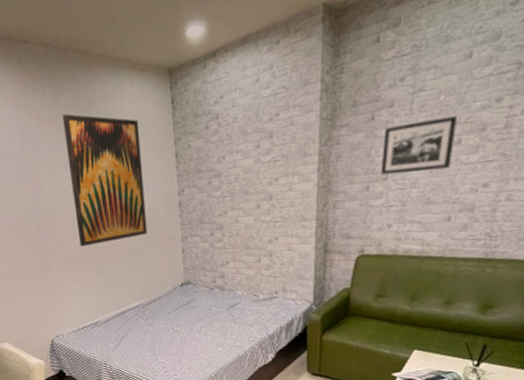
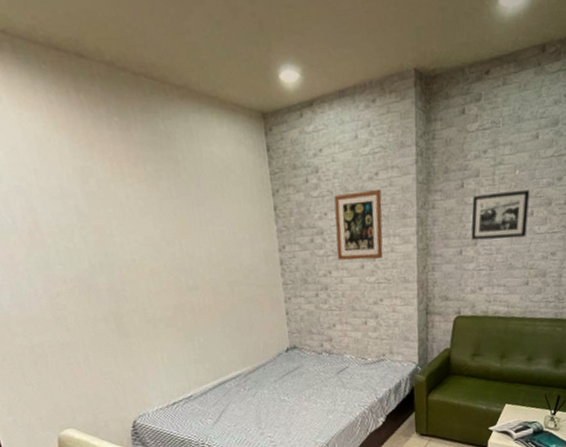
wall art: present [62,113,148,247] -> none [135,150,246,309]
wall art: none [232,129,282,201] -> present [334,188,383,260]

